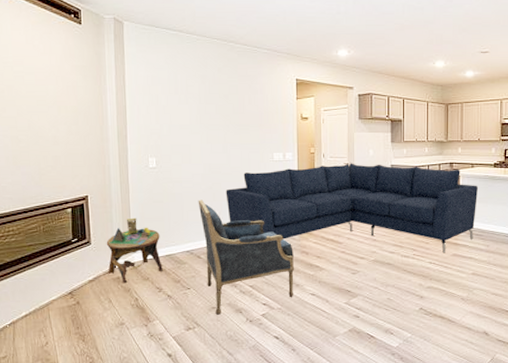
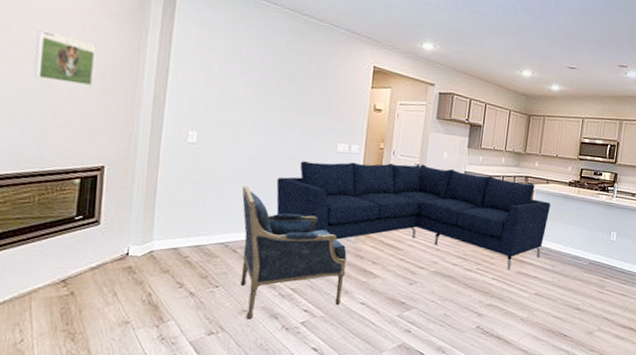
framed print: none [24,89,70,131] -> present [33,30,96,87]
side table: present [106,217,163,284] -> none [117,198,190,275]

